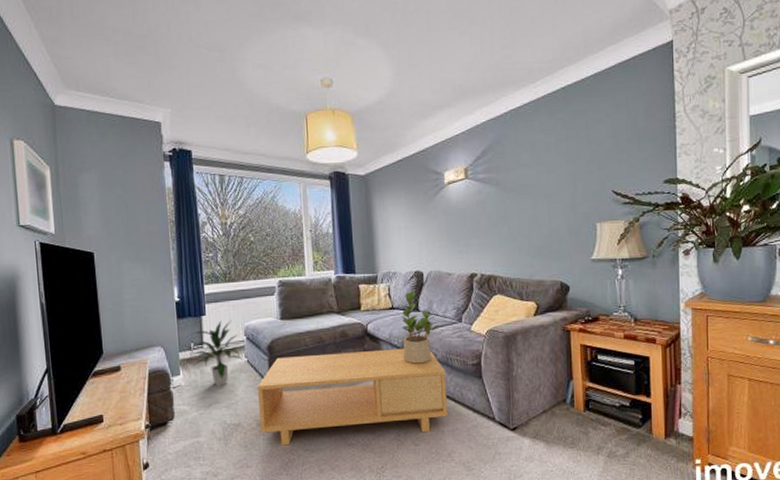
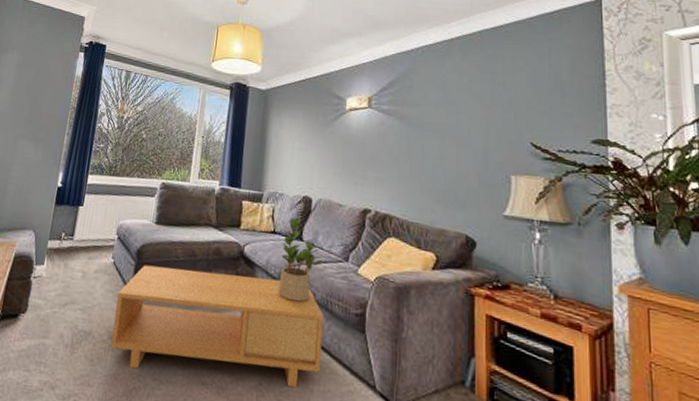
indoor plant: present [191,320,242,386] -> none [58,214,109,285]

